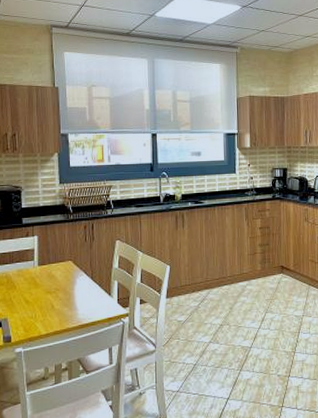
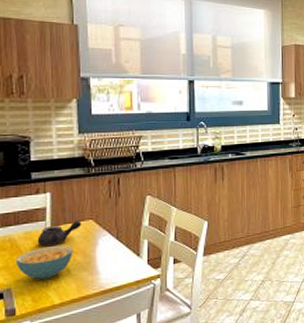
cereal bowl: none [10,282,56,313] -> present [15,245,73,280]
teapot: none [27,261,63,282] -> present [37,220,82,246]

